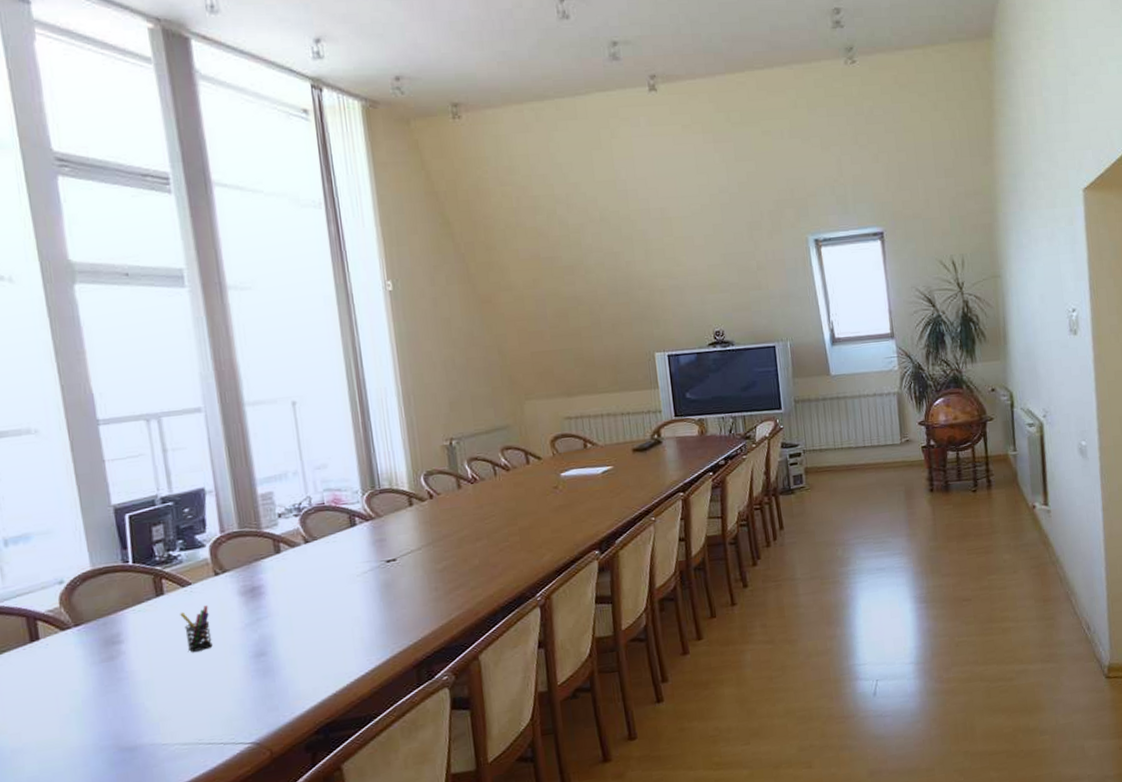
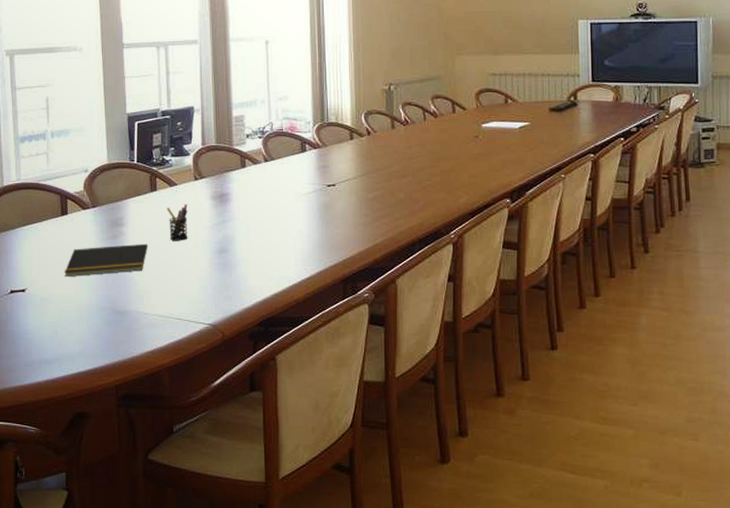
notepad: none [42,659,159,718] -> present [64,243,147,277]

